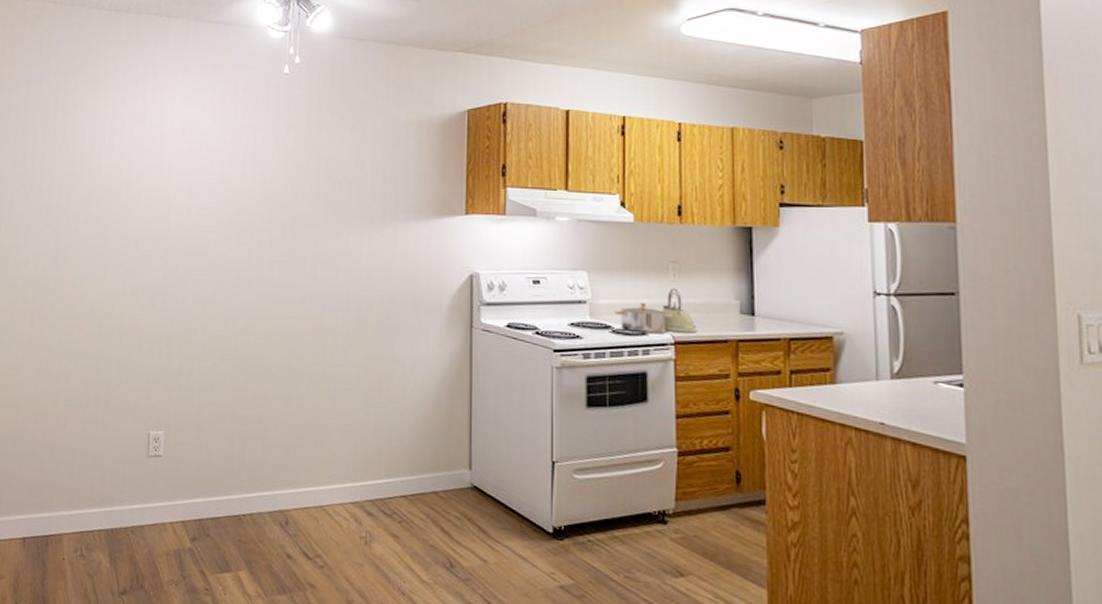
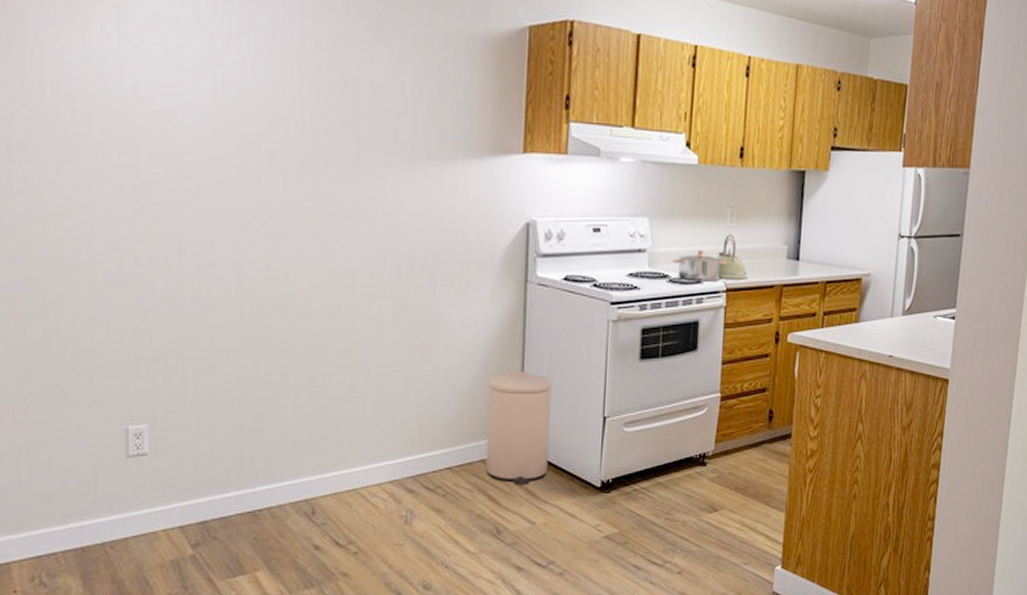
pedal bin: none [437,409,499,522] -> present [485,371,552,485]

